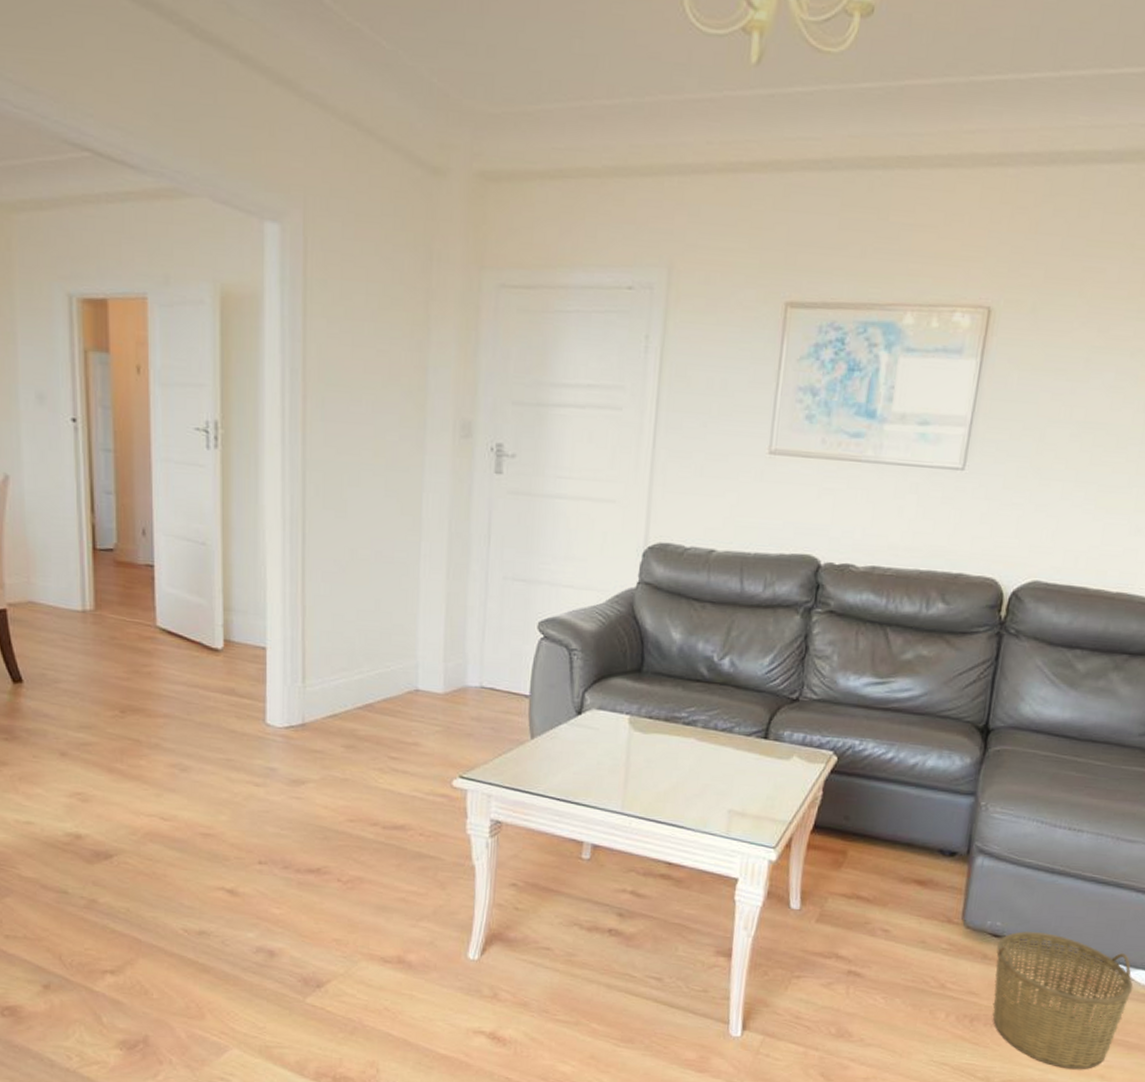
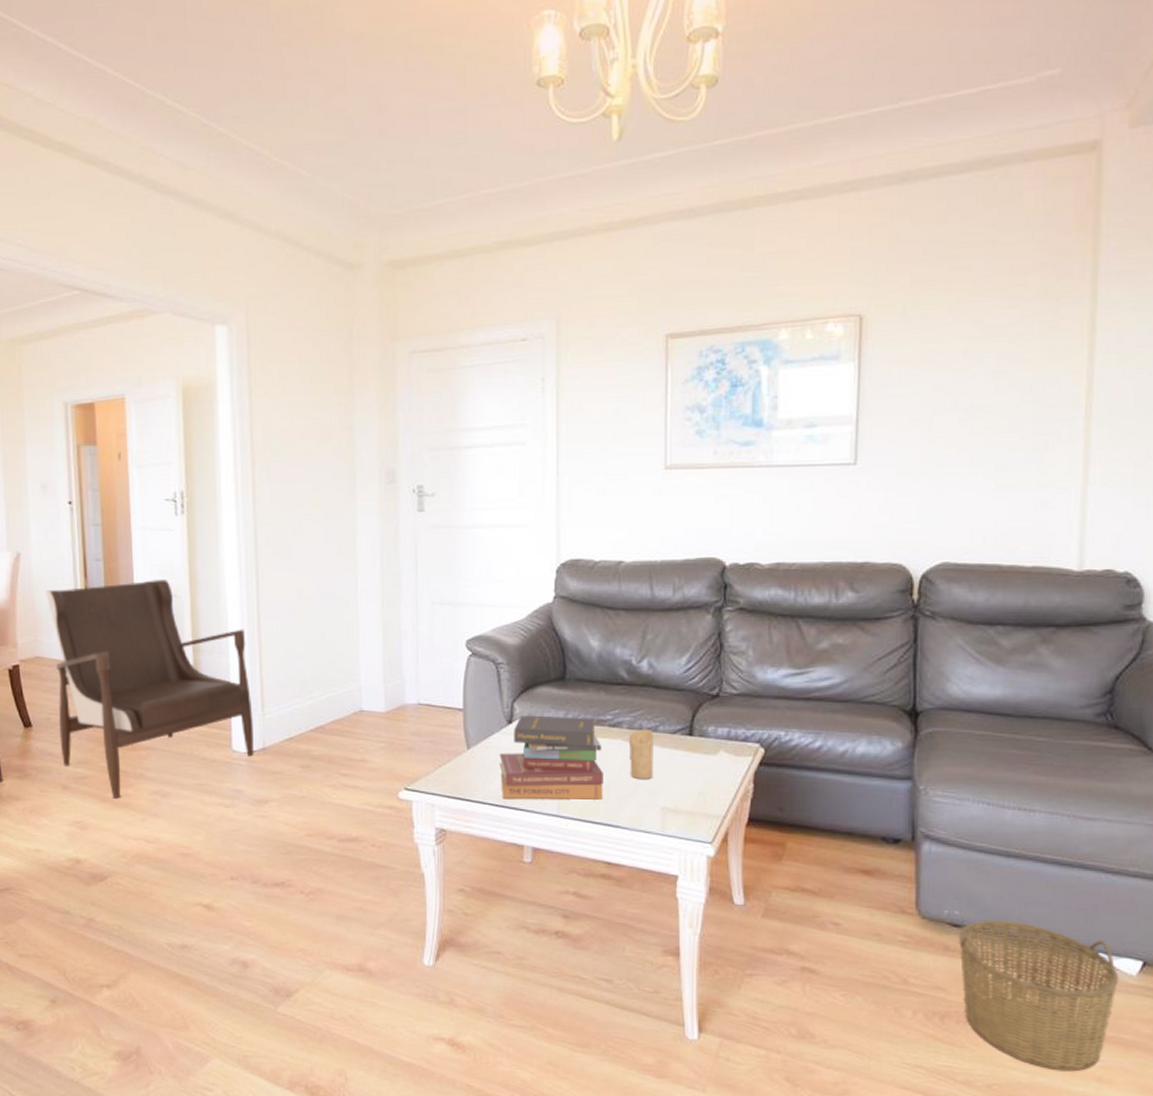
armchair: none [41,522,292,770] -> present [46,579,255,798]
books: none [564,706,674,799] -> present [499,715,603,800]
candle: none [700,729,728,781] -> present [628,729,654,780]

